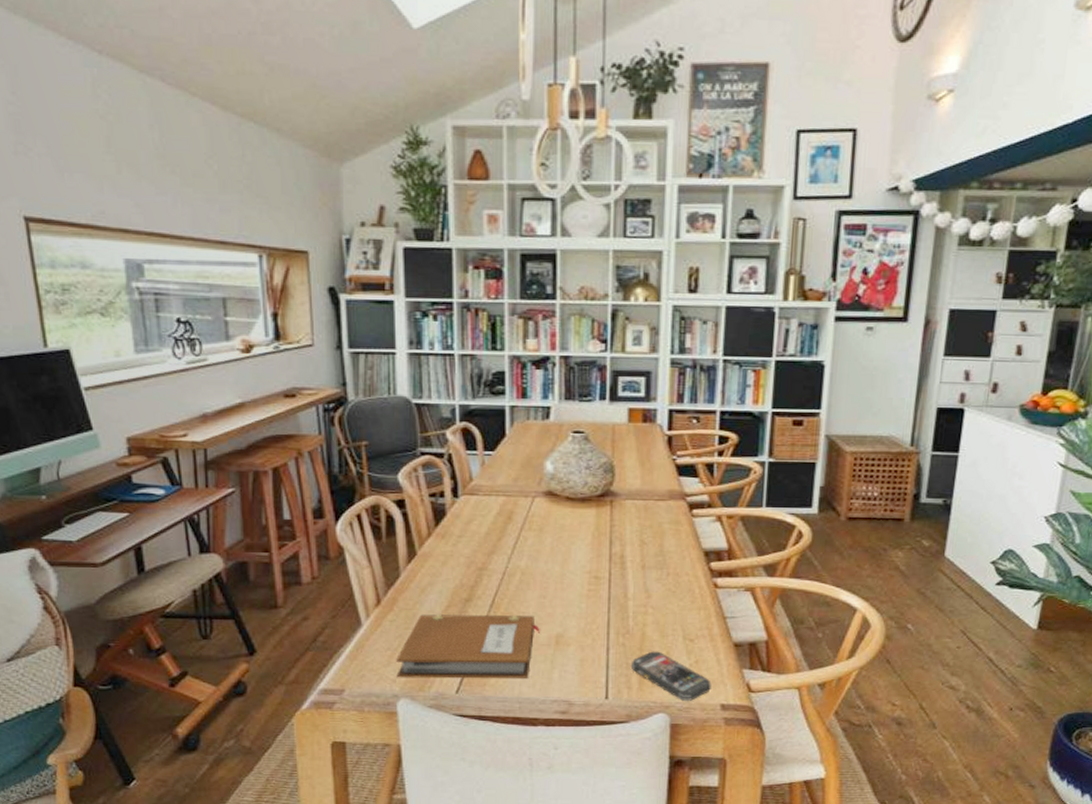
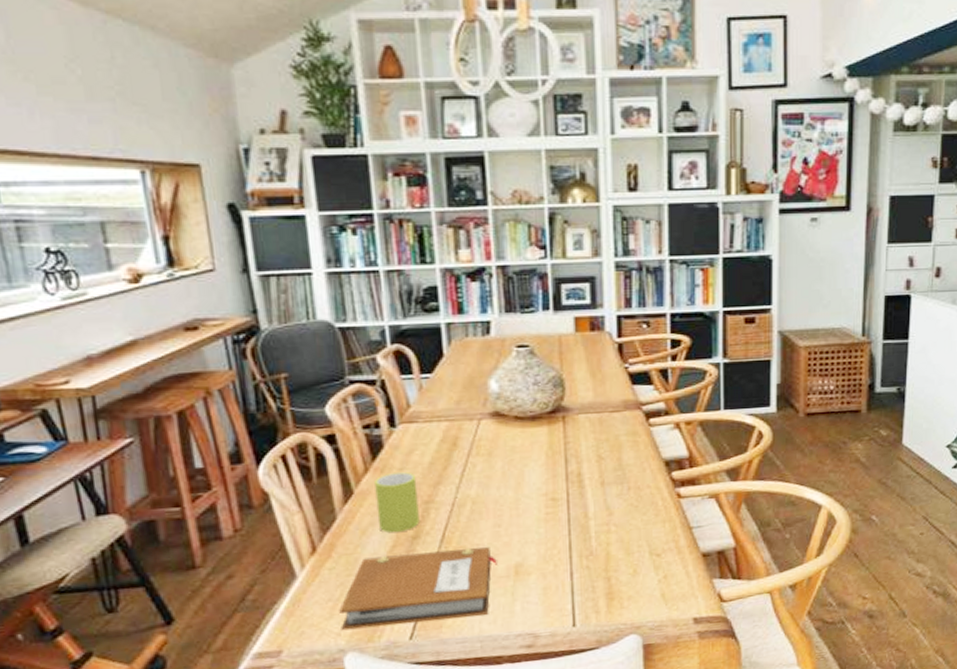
mug: none [436,539,473,595] -> present [374,472,420,533]
smartphone: present [630,651,711,701] -> none [596,570,682,619]

